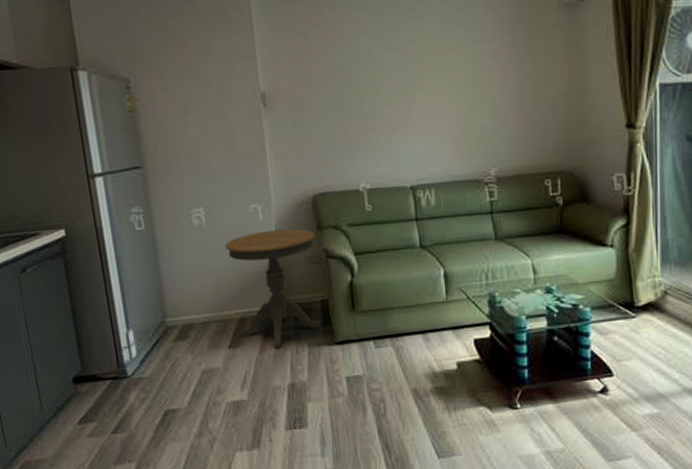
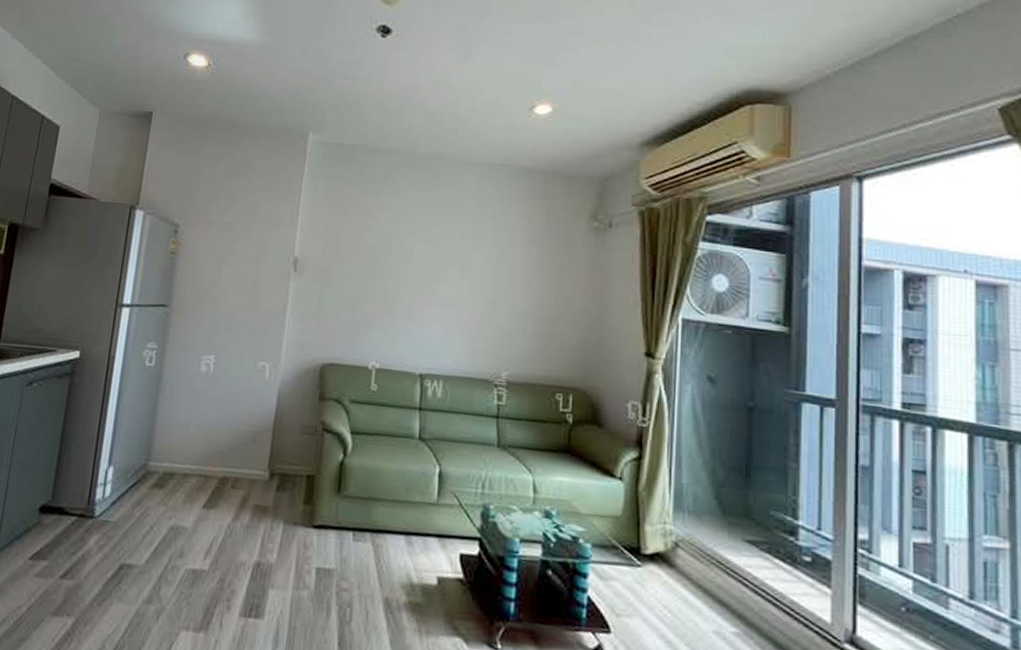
pedestal table: present [224,228,321,348] -> none [217,390,317,518]

